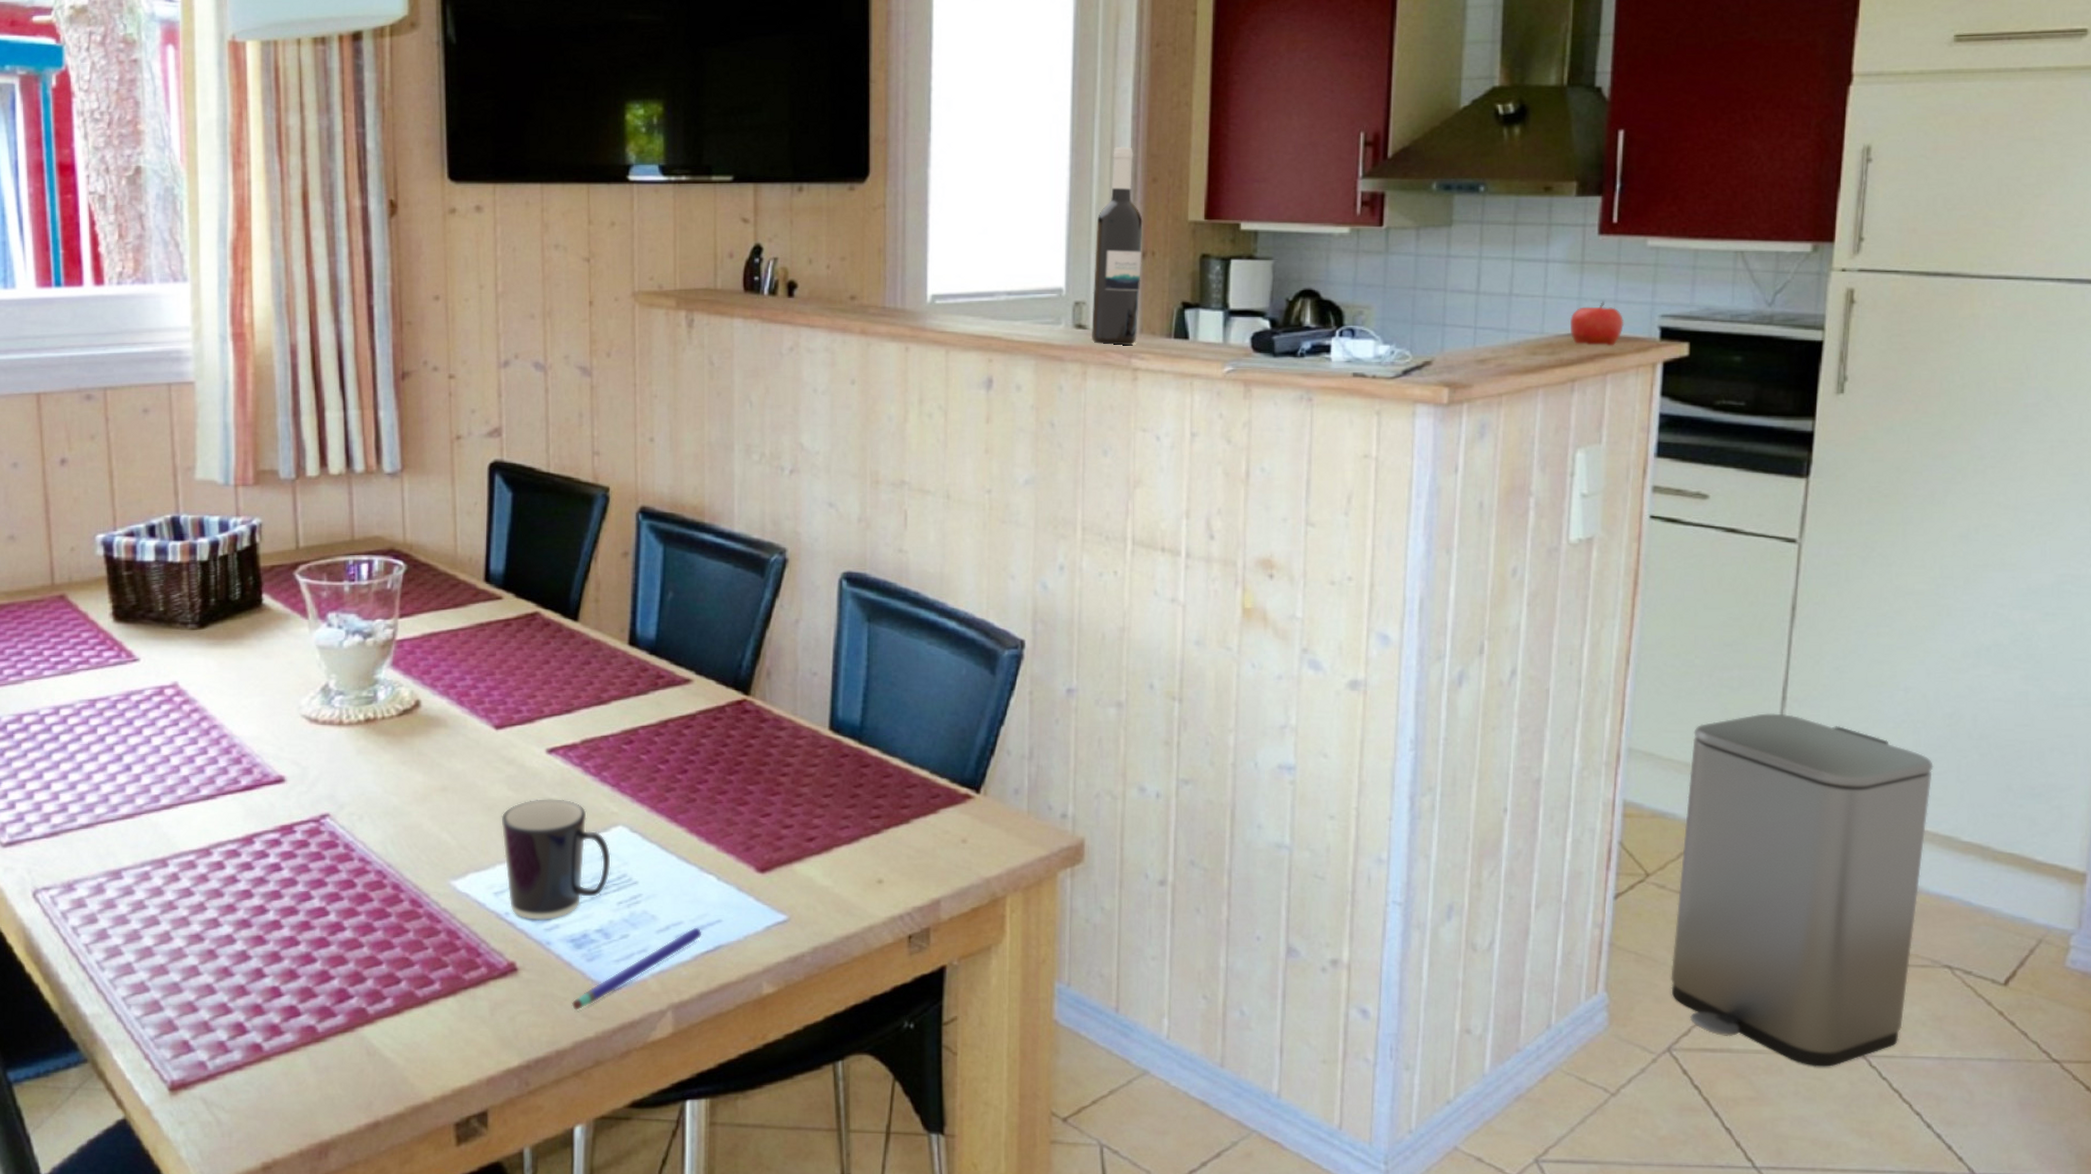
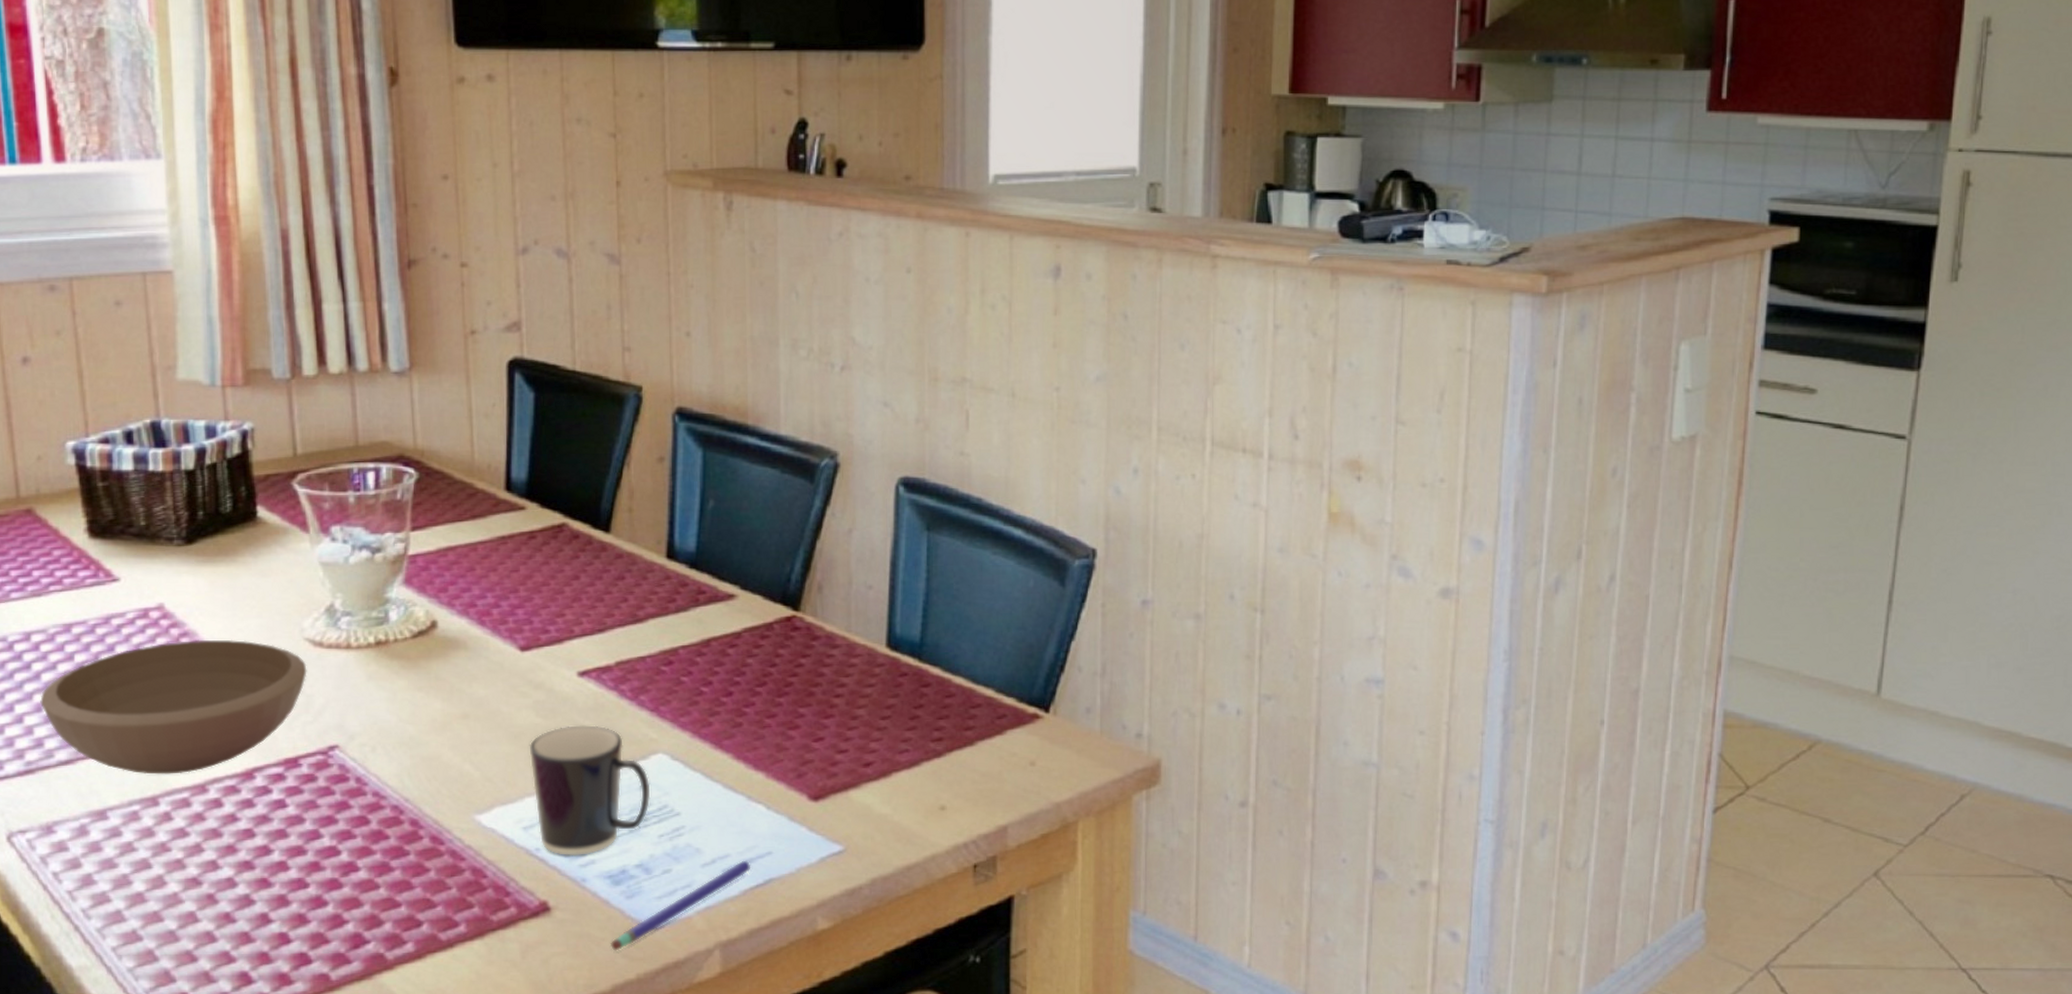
bowl: none [66,716,303,838] -> present [40,640,307,774]
wine bottle: present [1092,146,1143,345] -> none [1167,12,1223,230]
fruit: present [1569,300,1625,347] -> none [1675,182,1733,233]
pedal bin: present [1671,713,1934,1067] -> none [1770,618,2040,981]

